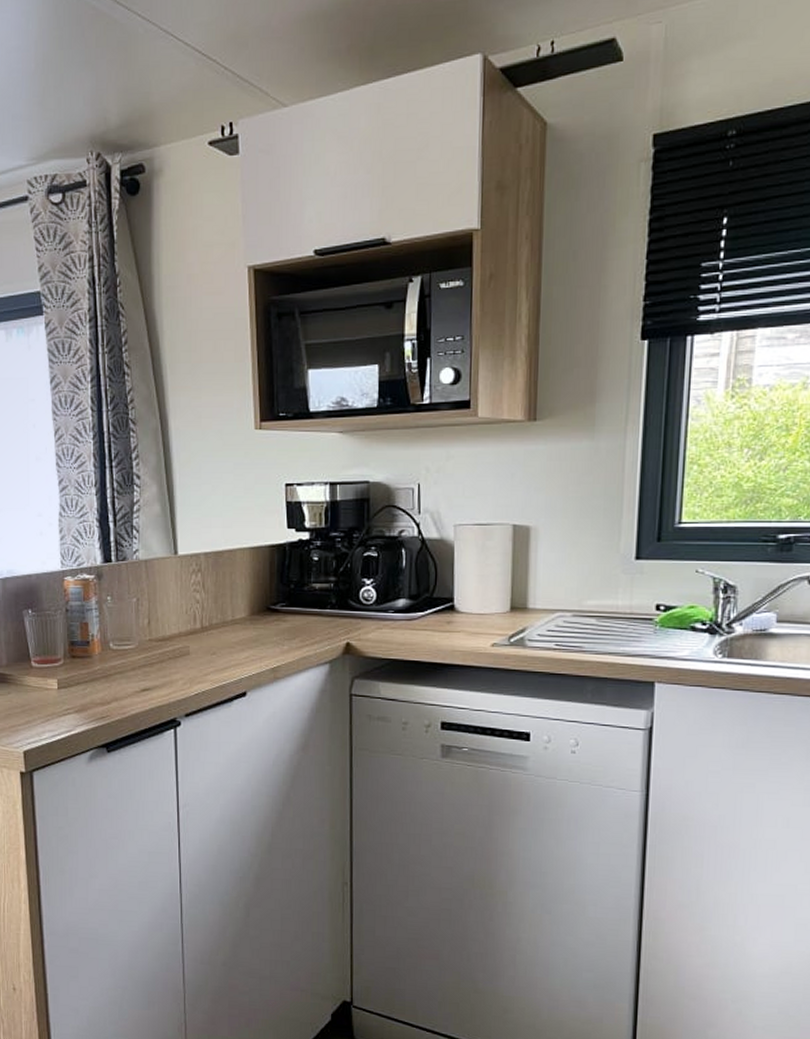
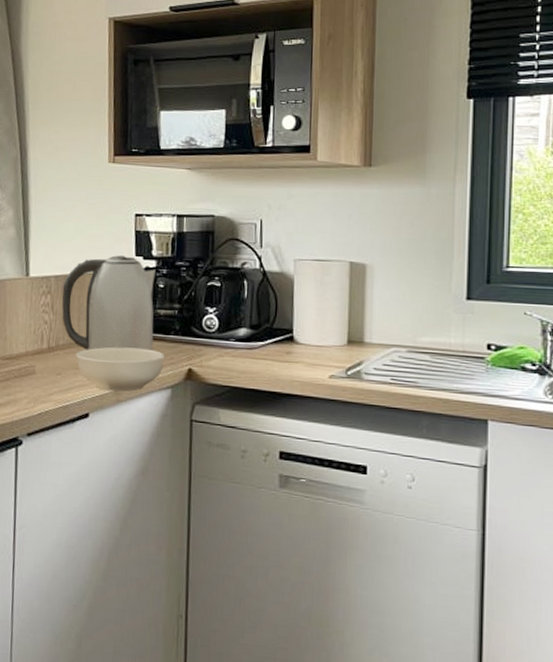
kettle: none [212,529,310,628] -> present [61,255,156,350]
bowl: none [230,623,323,669] -> present [76,347,166,392]

